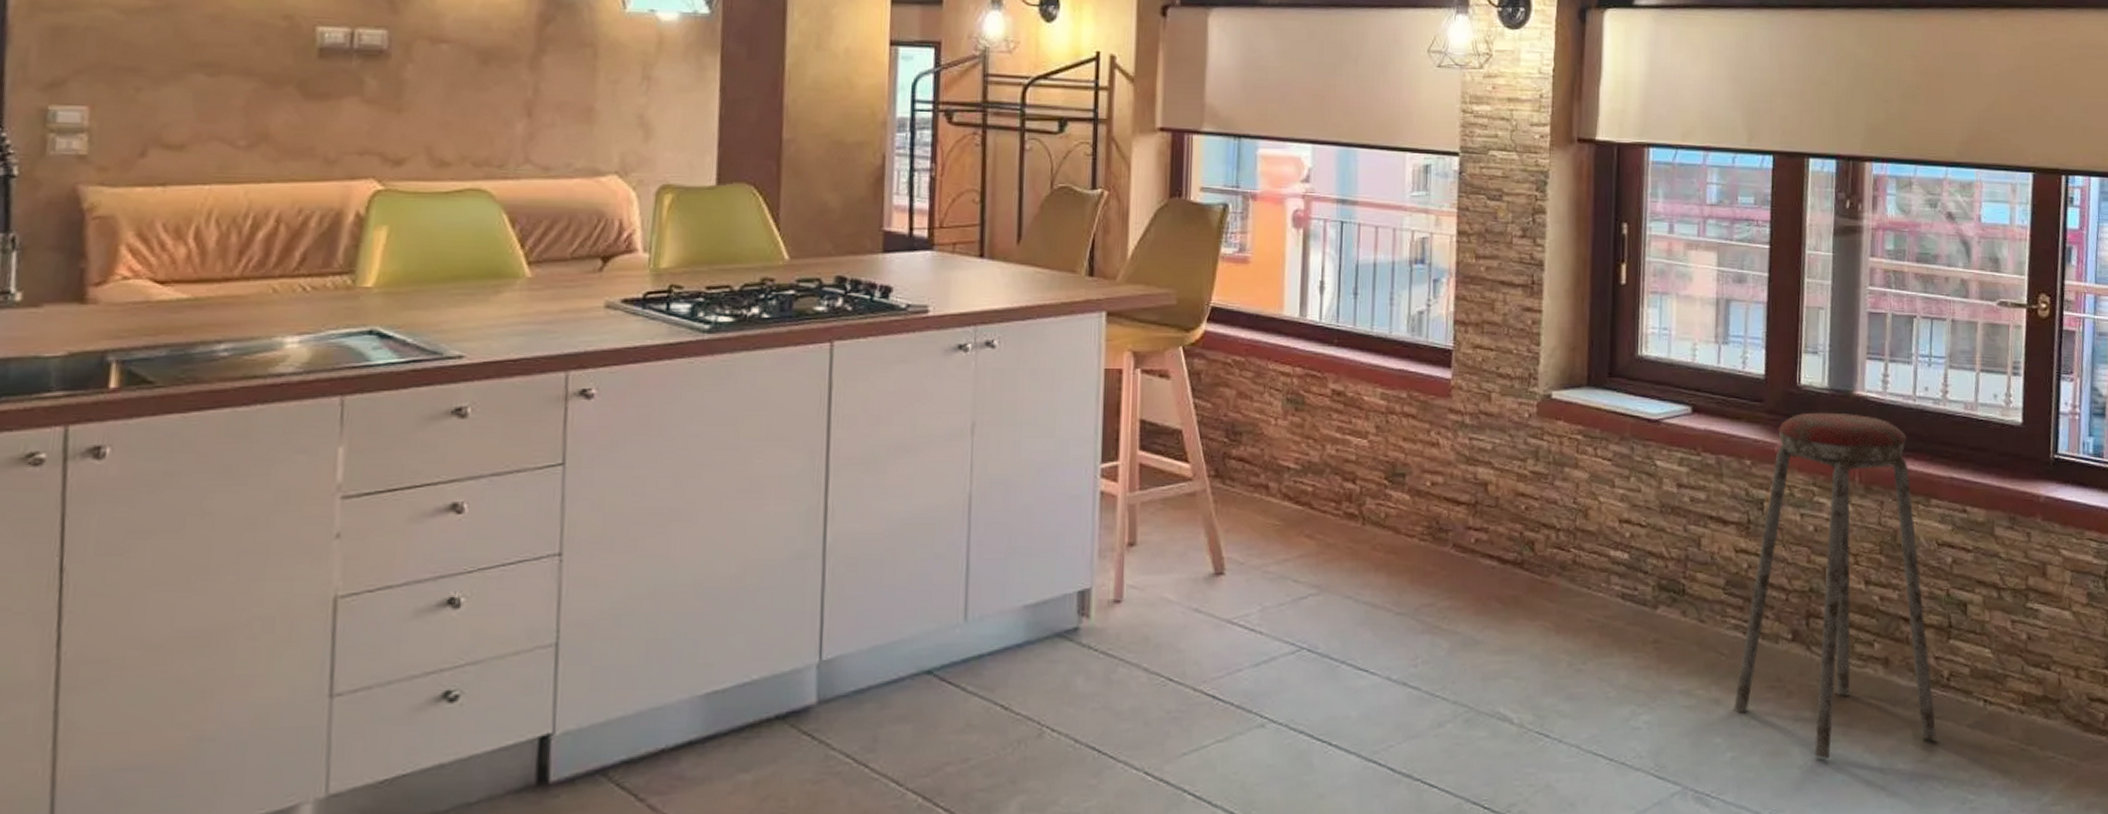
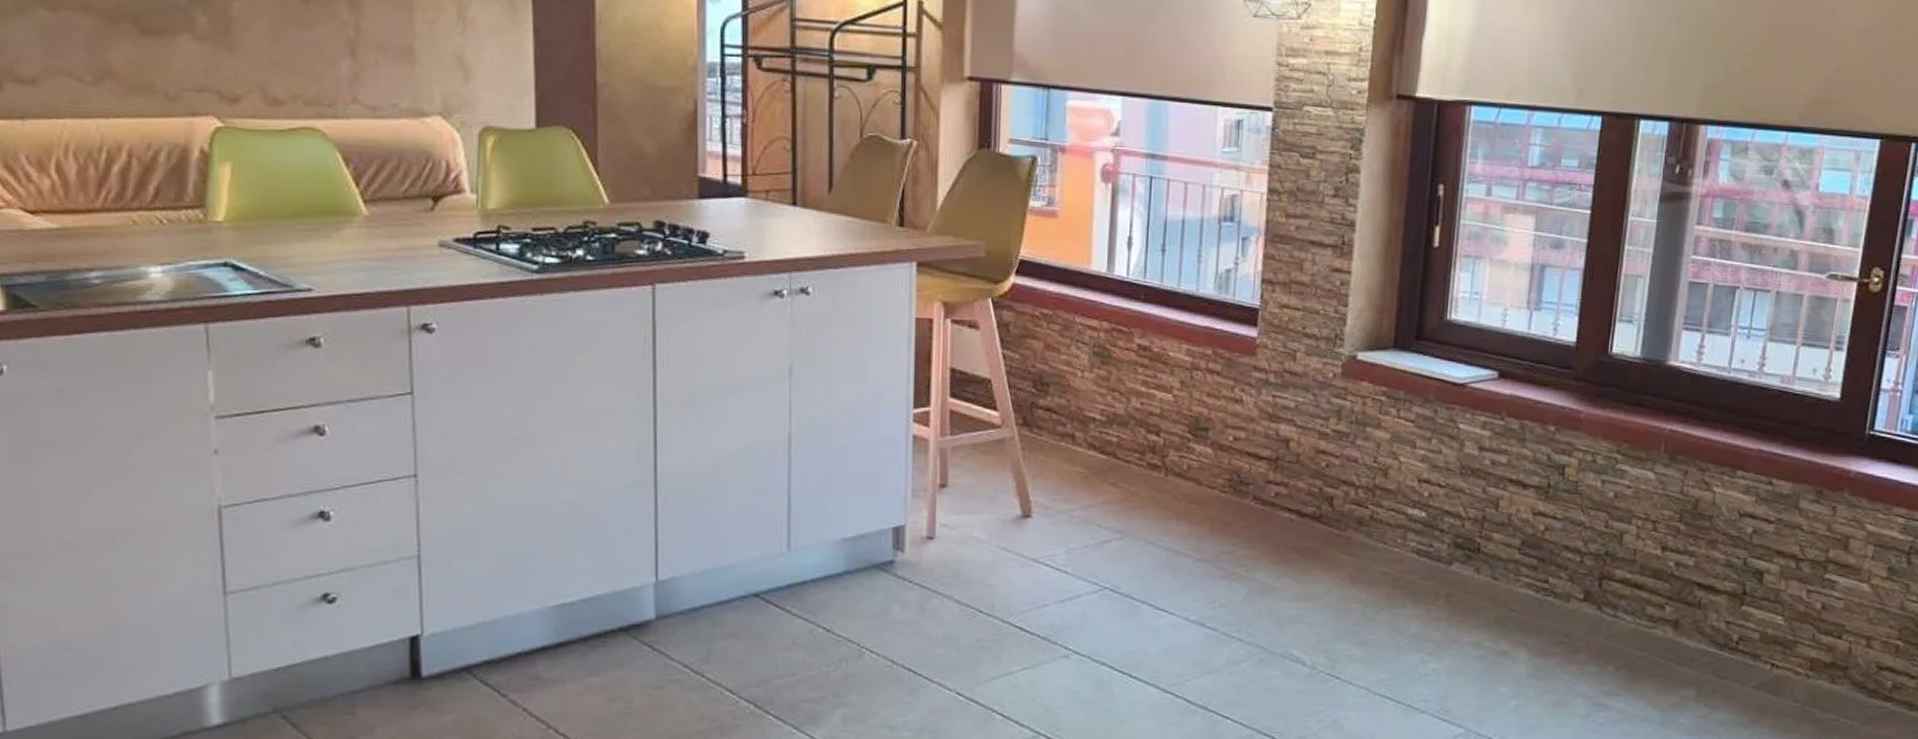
music stool: present [1733,412,1936,759] -> none [1520,381,1721,711]

